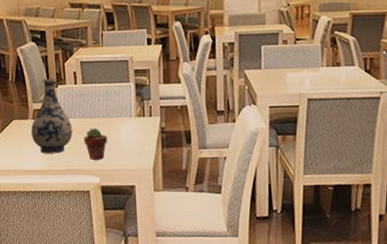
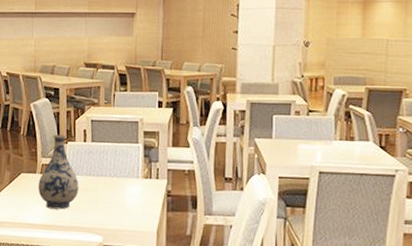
potted succulent: present [84,128,107,160] -> none [89,186,113,219]

